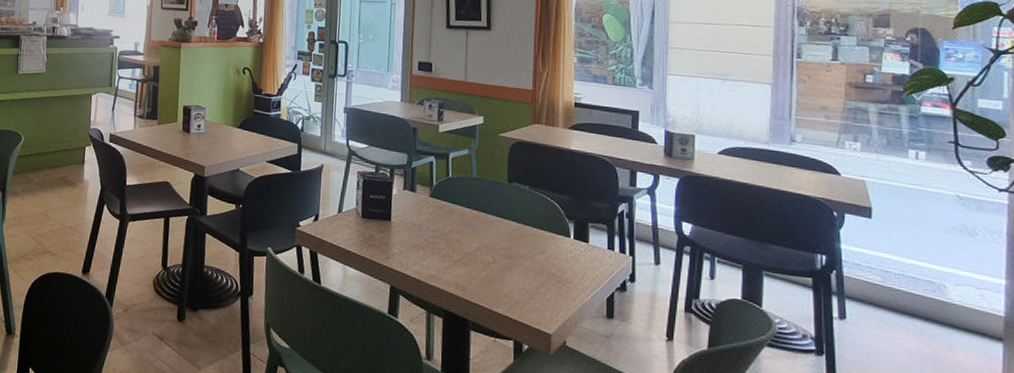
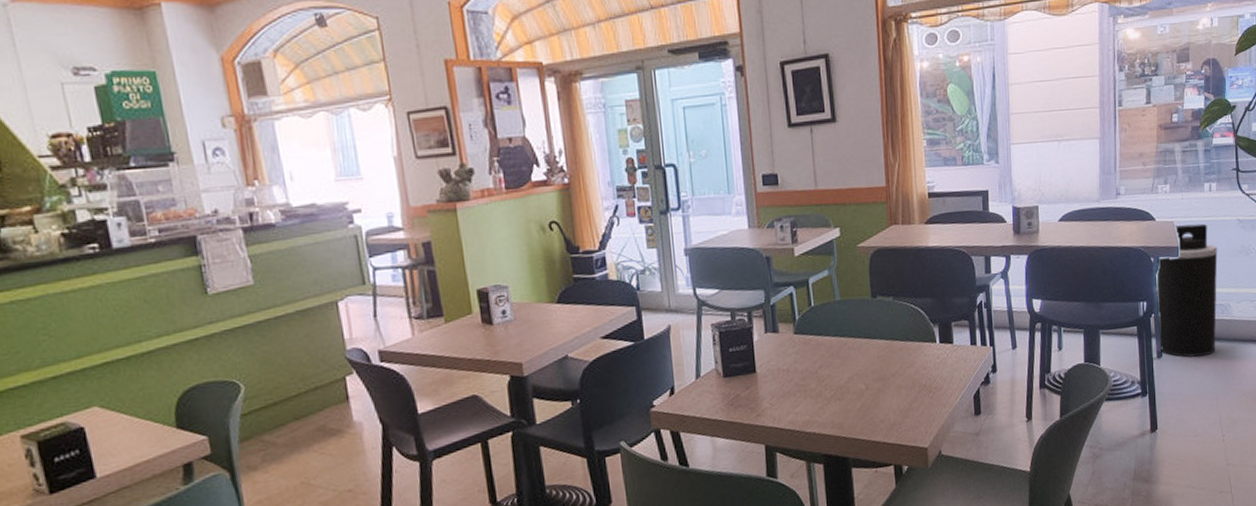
trash can: none [839,184,927,334] -> present [1156,223,1218,358]

